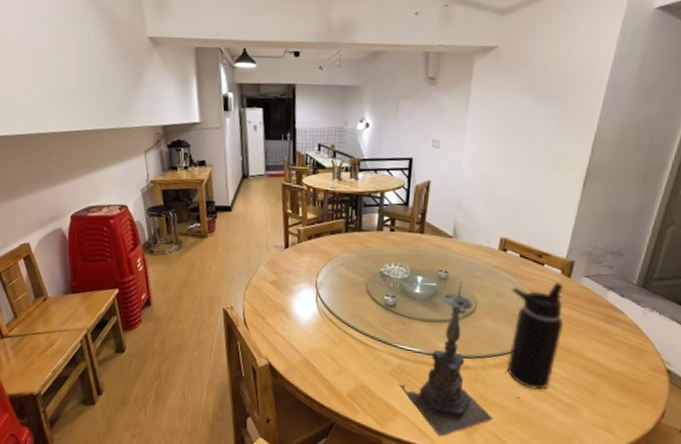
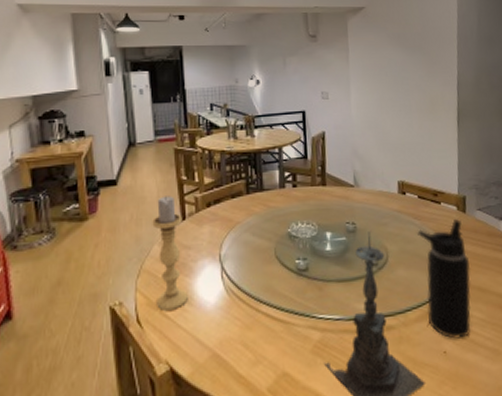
candle holder: none [260,225,287,320] -> present [152,196,188,311]

